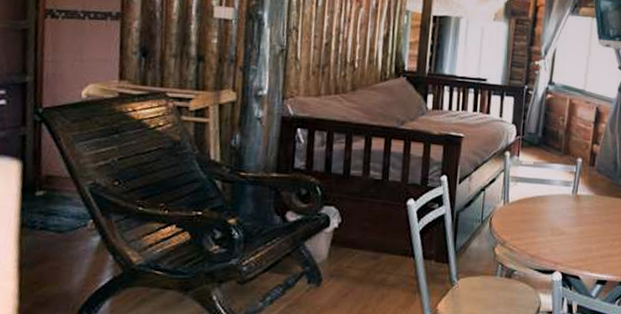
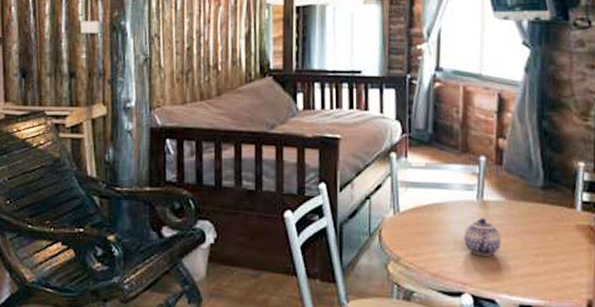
teapot: none [559,209,588,240] -> present [464,218,501,256]

